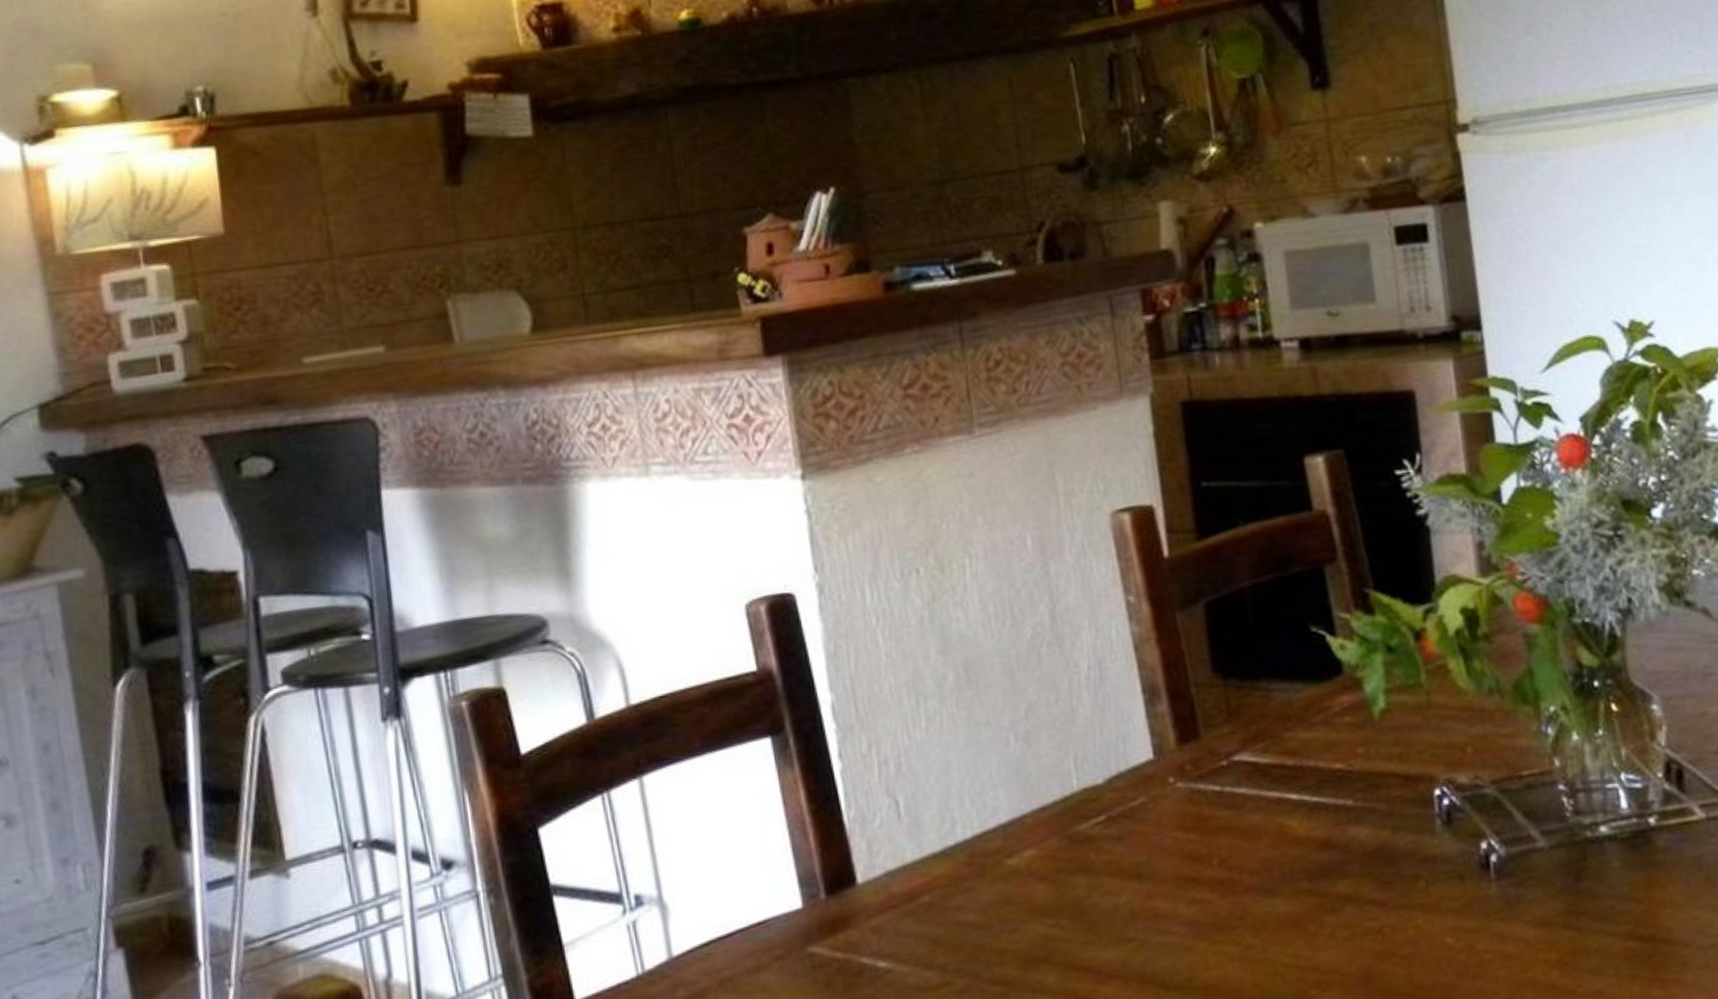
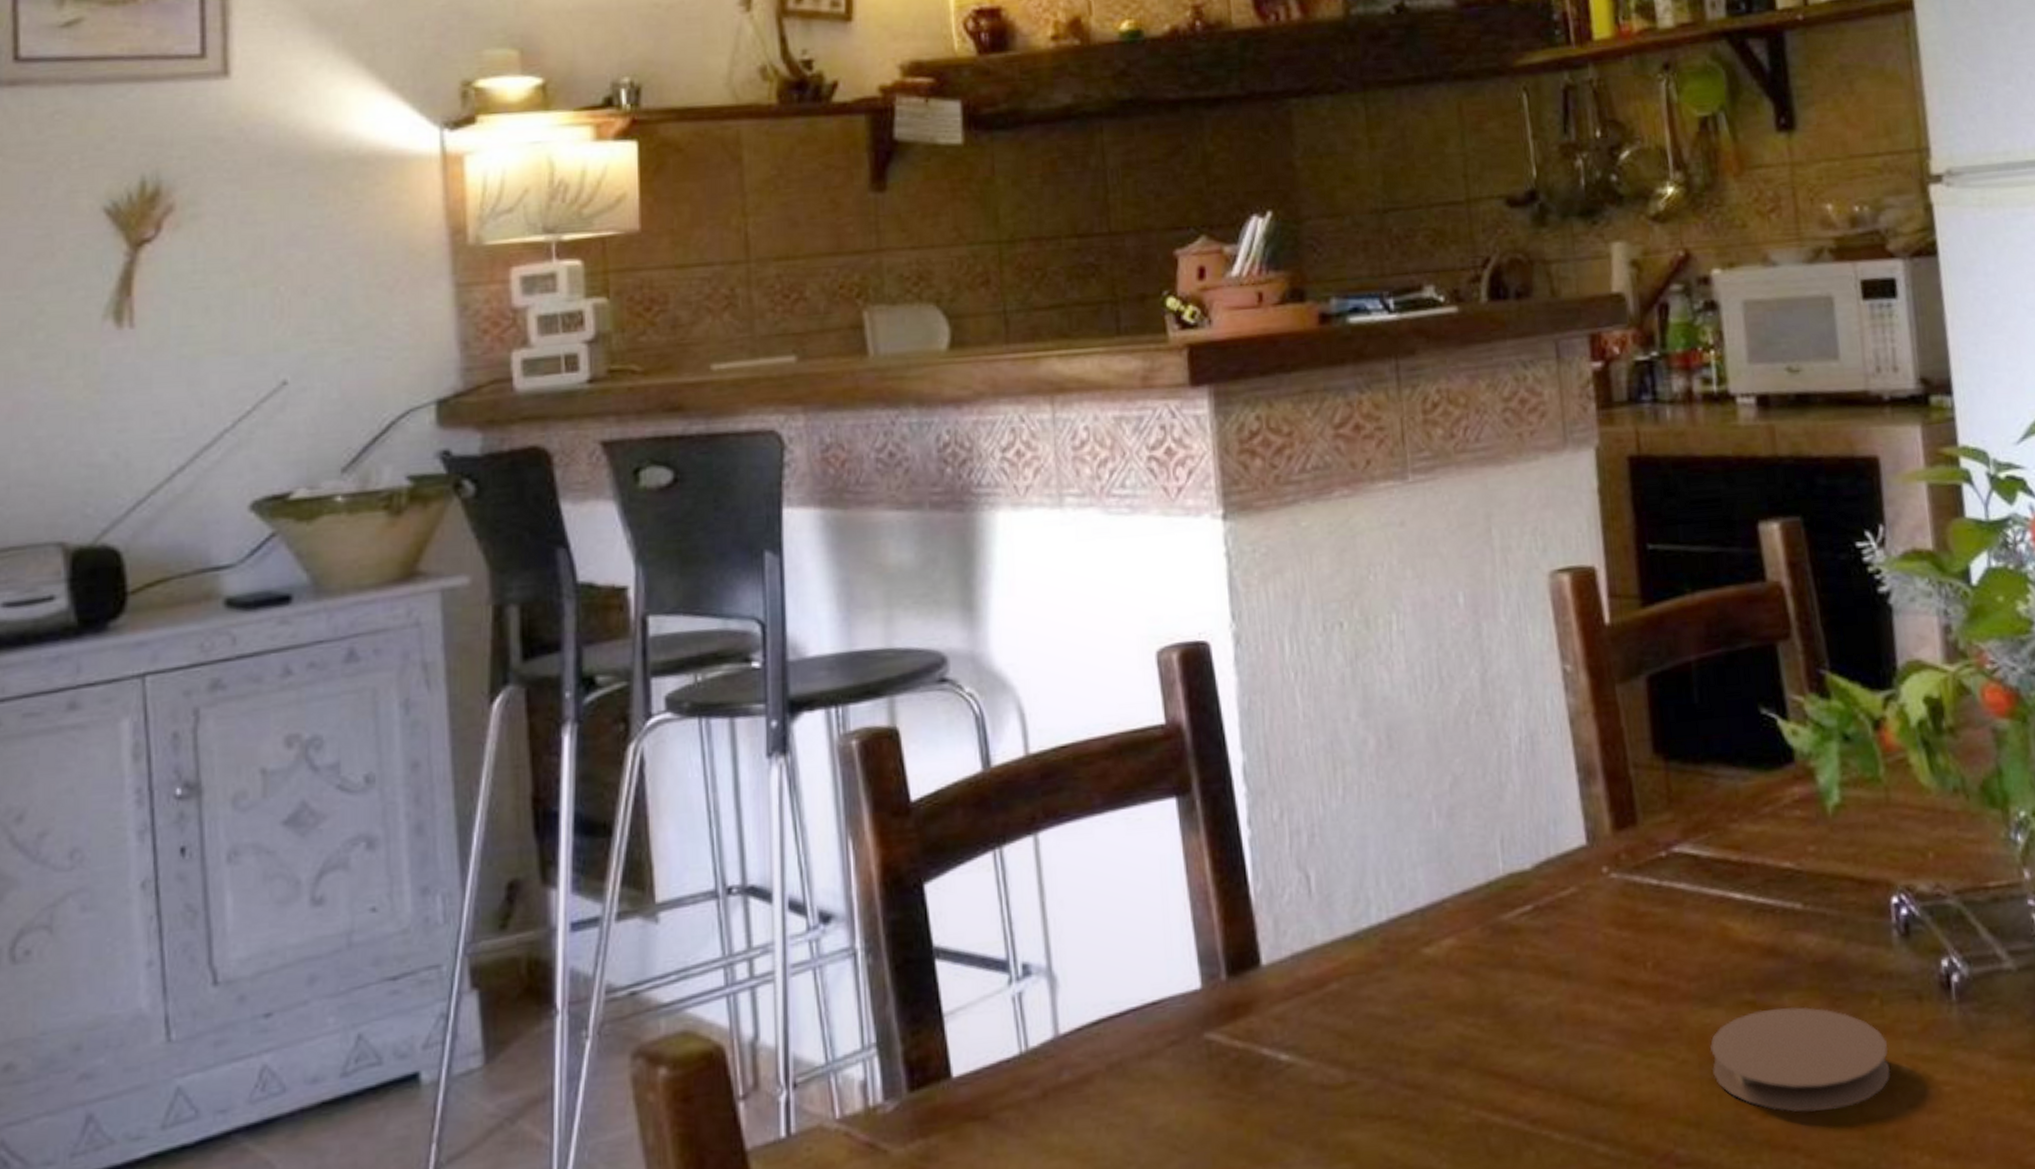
coaster: none [1272,891,1437,985] -> present [1710,1007,1891,1112]

